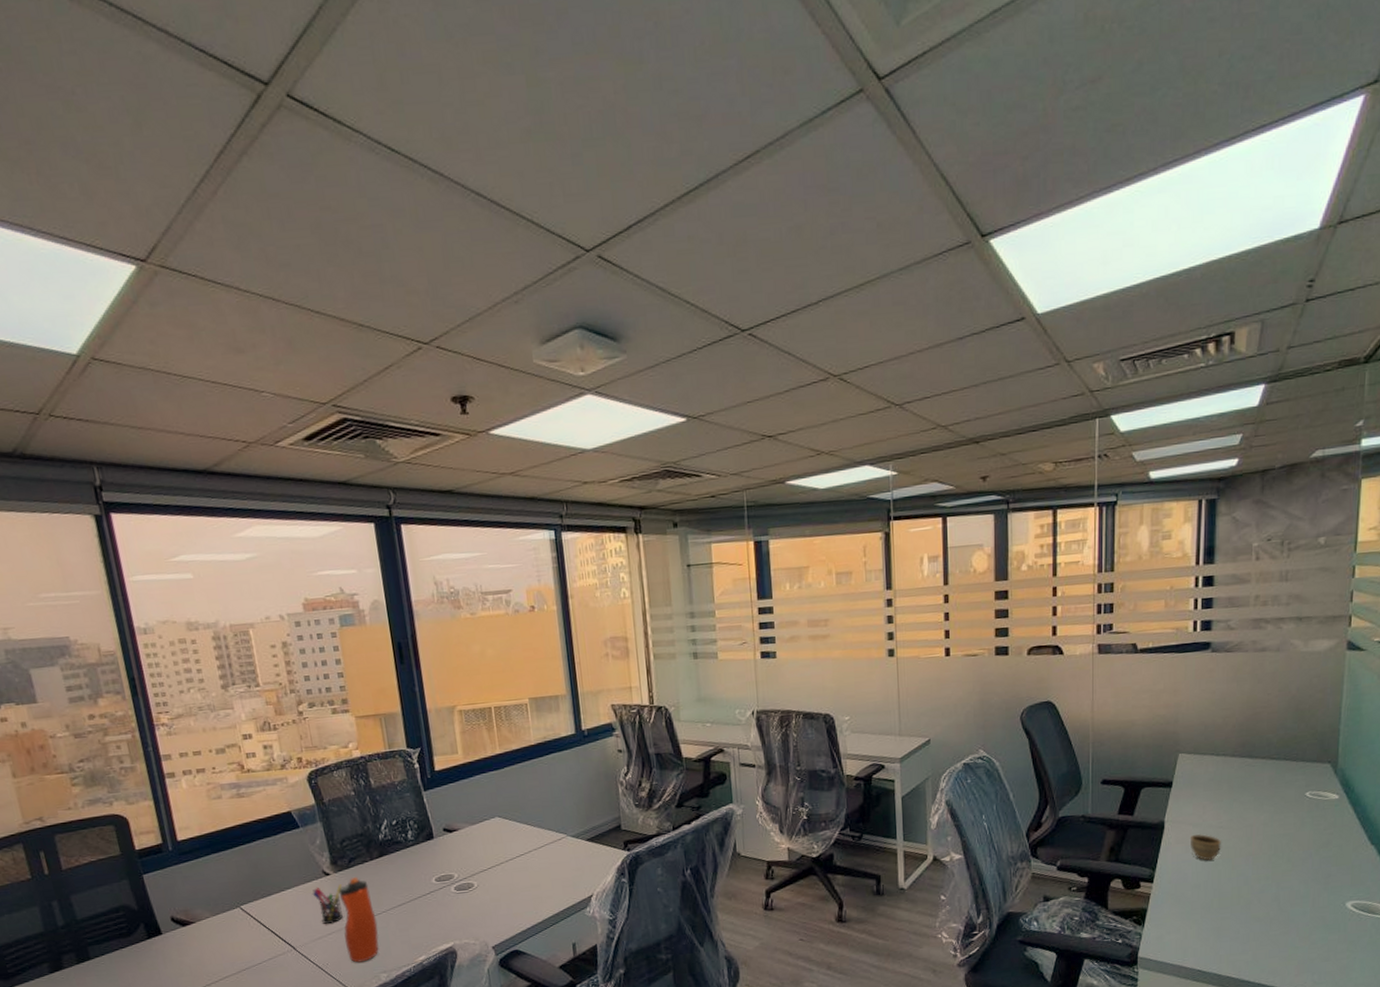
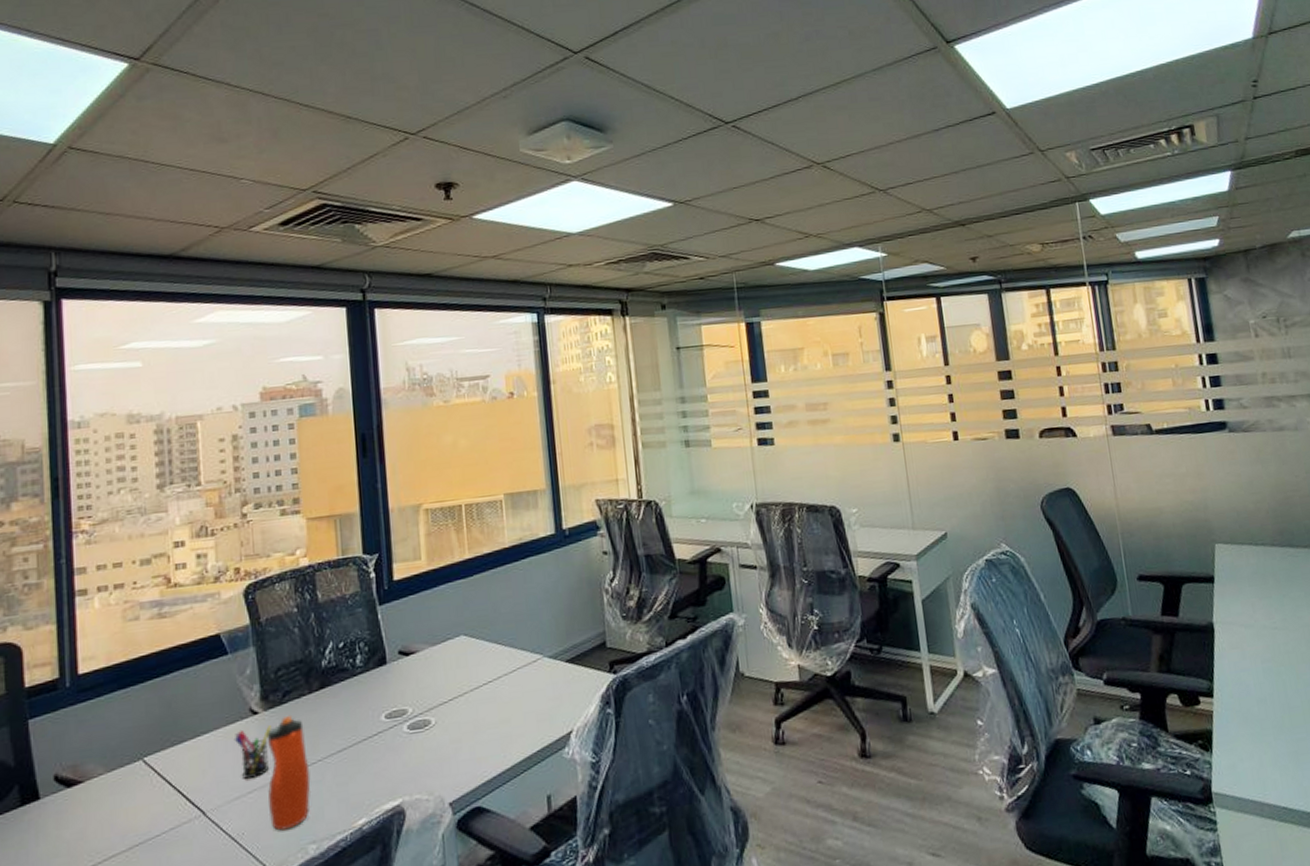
cup: present [1191,833,1221,861] -> none [1245,636,1281,669]

